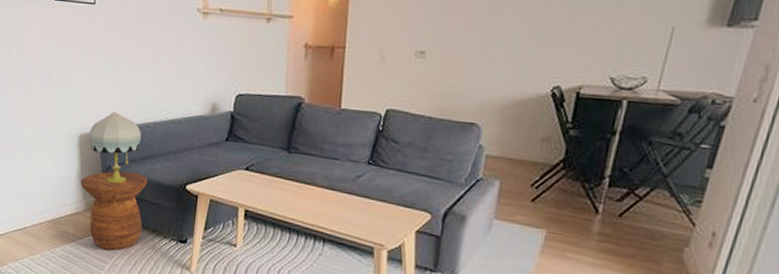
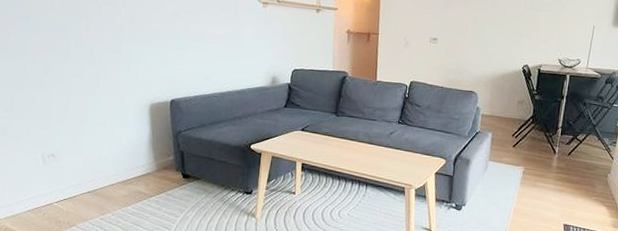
side table: present [80,171,148,251] -> none [151,135,216,205]
table lamp: present [88,112,142,184] -> none [159,84,210,146]

